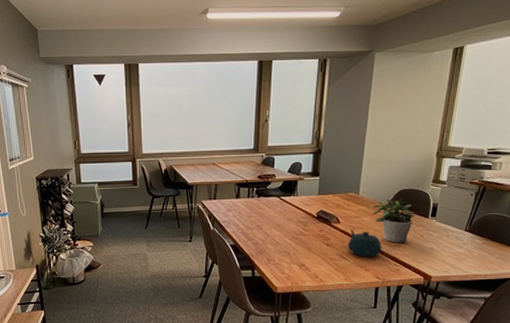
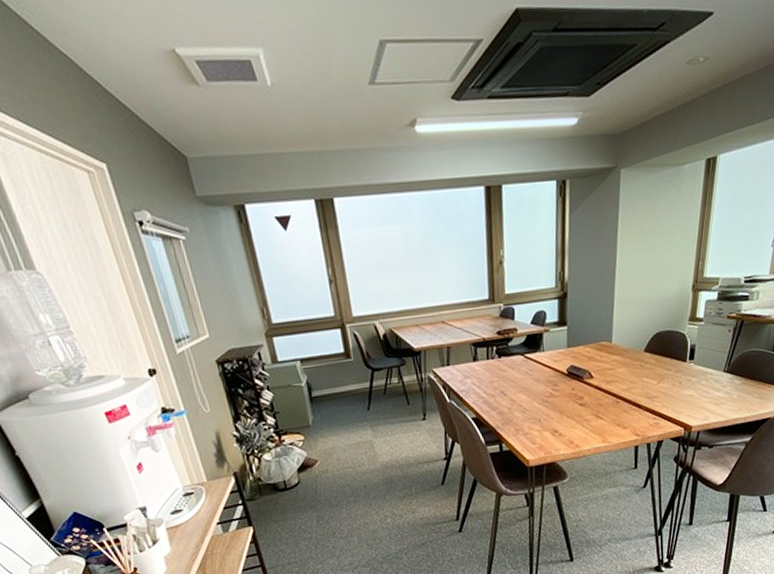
teapot: present [347,229,382,258] -> none [602,383,640,415]
potted plant: present [372,198,415,243] -> none [627,342,672,394]

